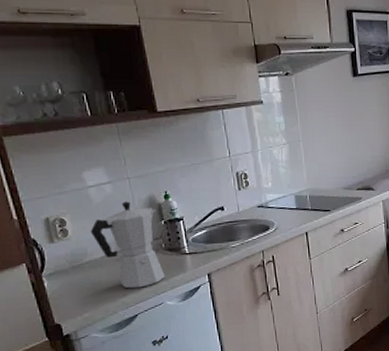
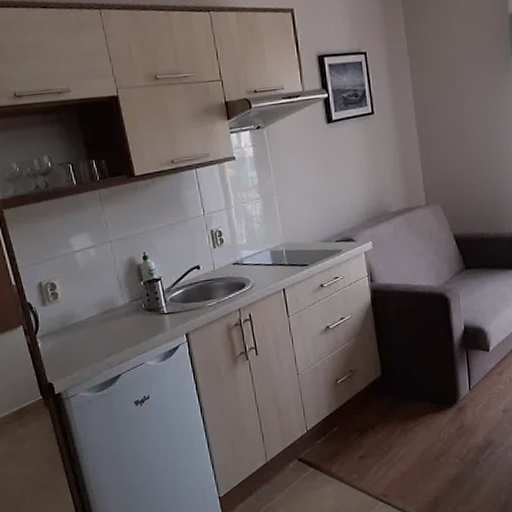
moka pot: present [90,201,165,289] -> none [77,264,146,349]

